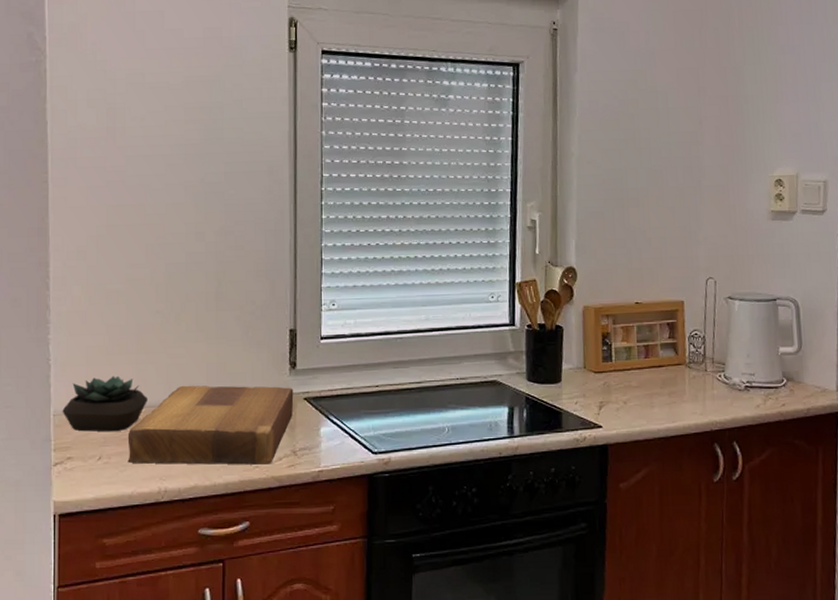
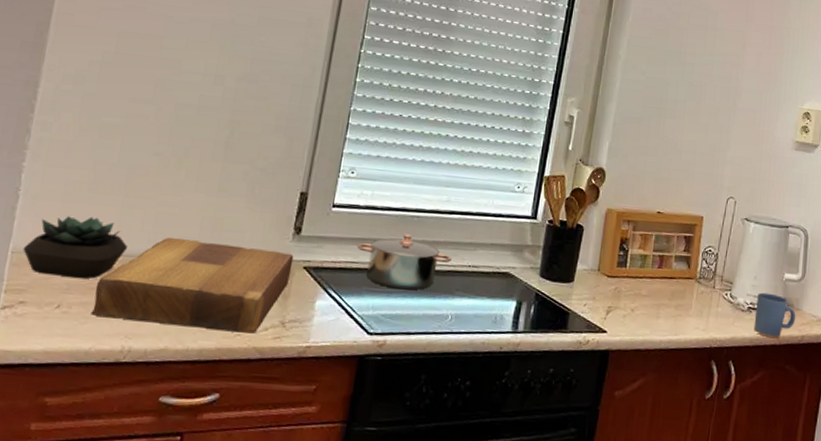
cooking pot: none [349,356,439,409] -> present [357,234,452,290]
mug: none [753,369,799,414] -> present [753,292,796,338]

